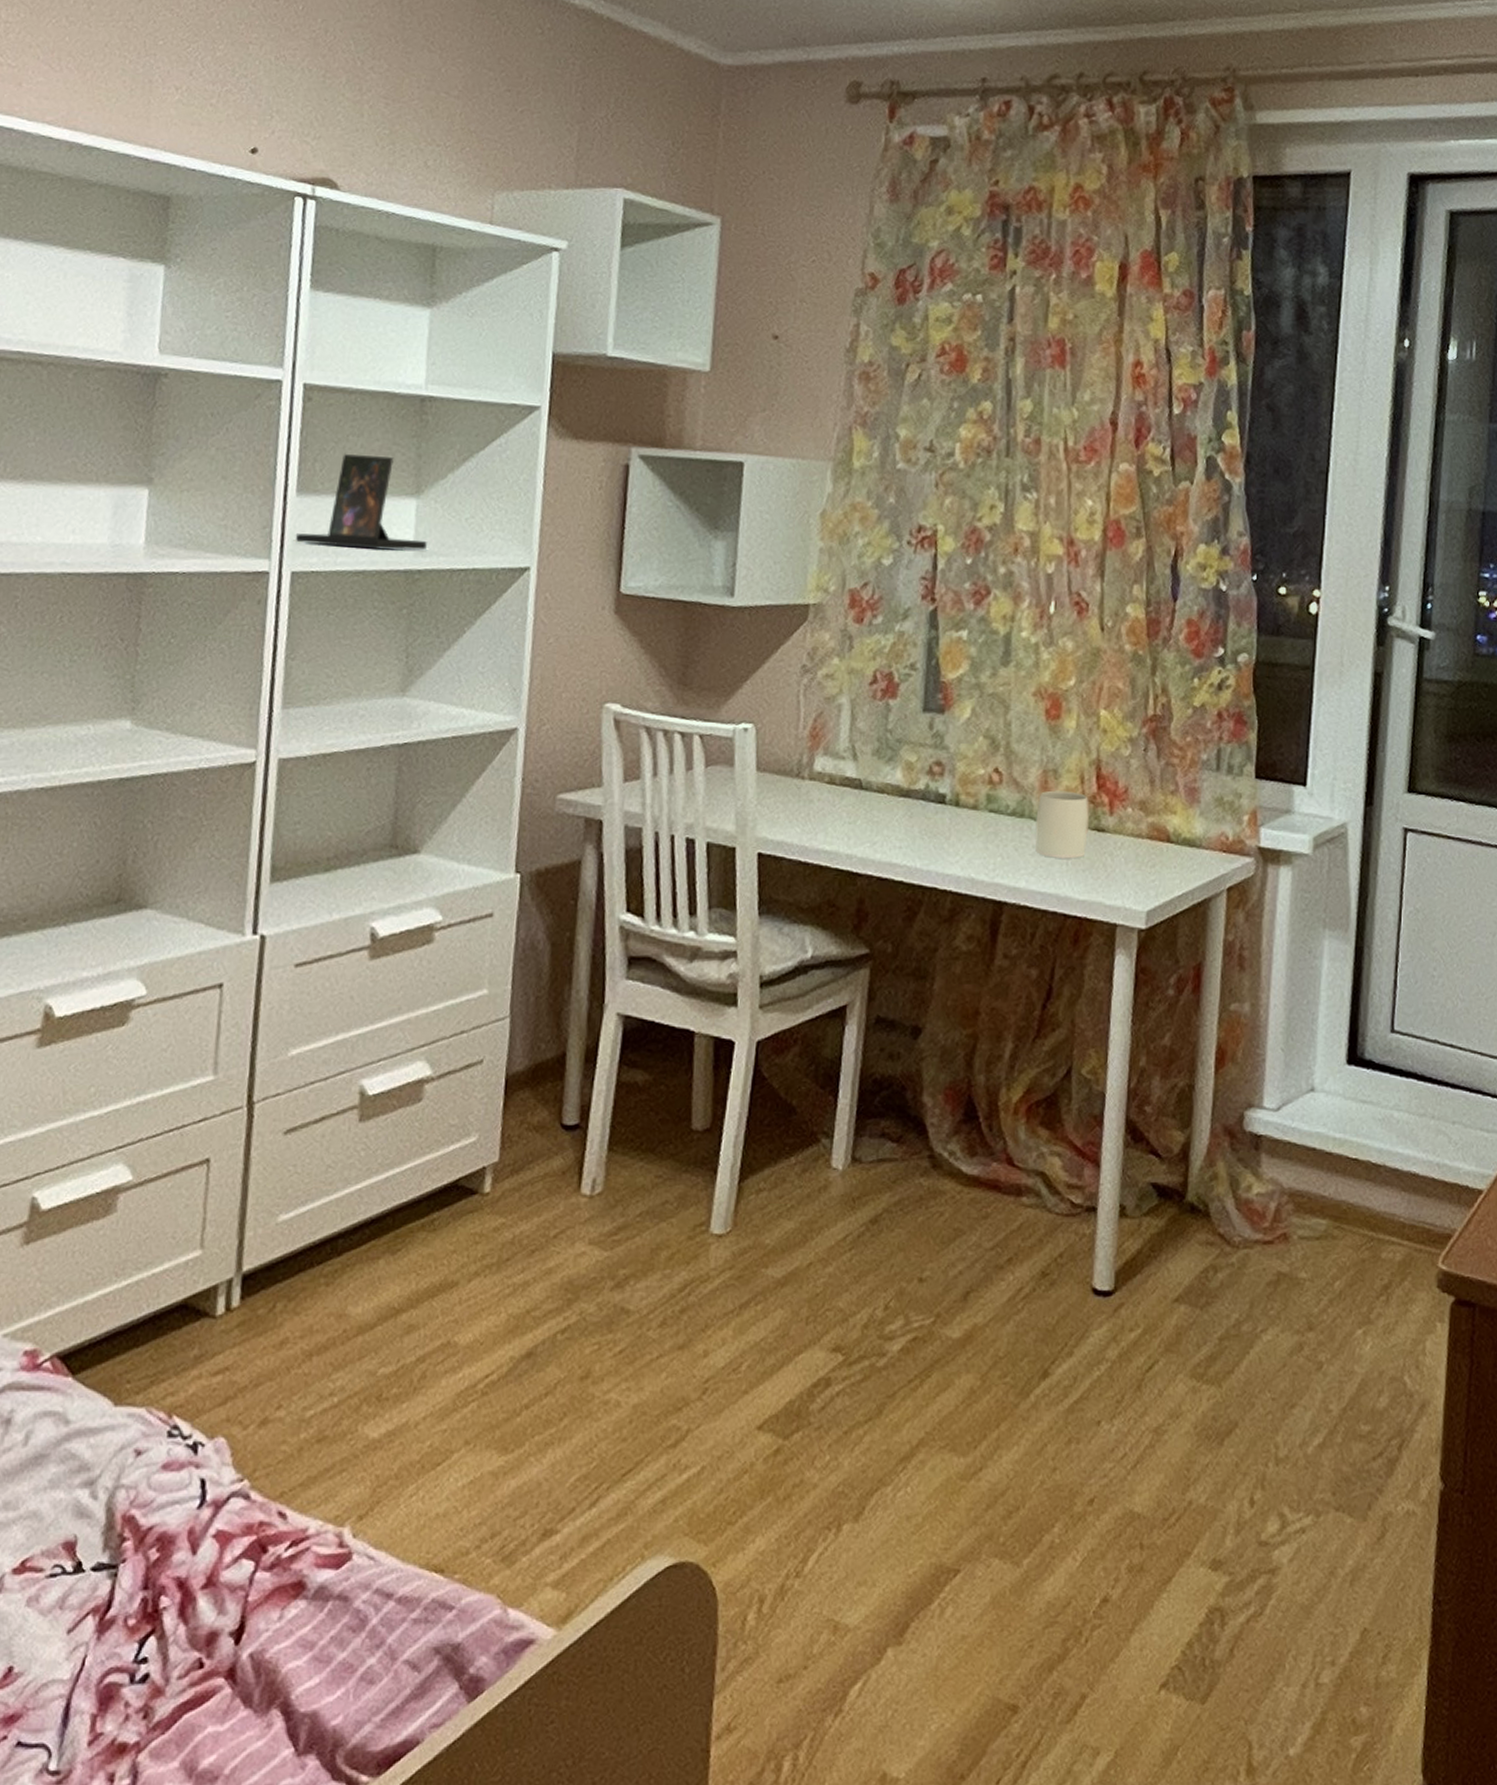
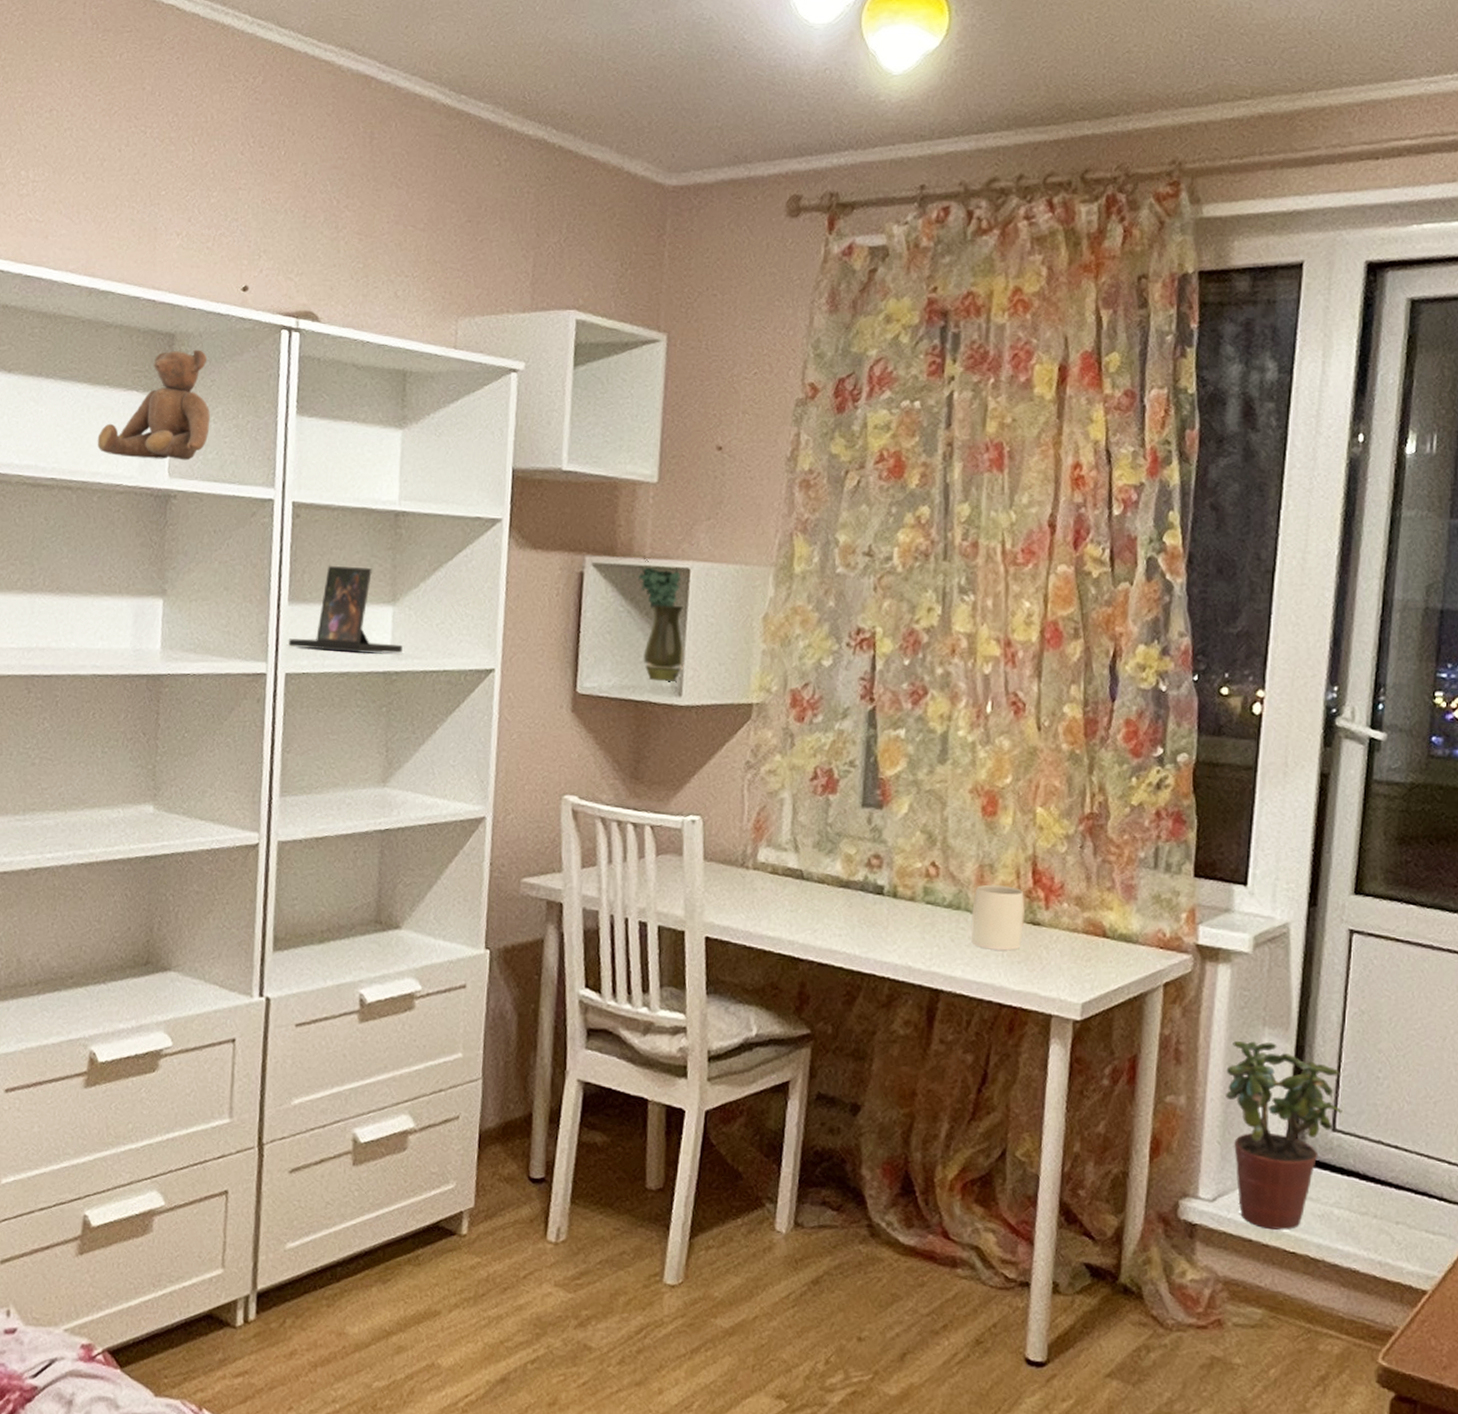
teddy bear: none [74,214,211,336] -> present [97,349,211,461]
vase: none [687,448,738,582] -> present [637,555,685,682]
potted plant: none [1288,944,1400,1137] -> present [1226,1040,1343,1230]

